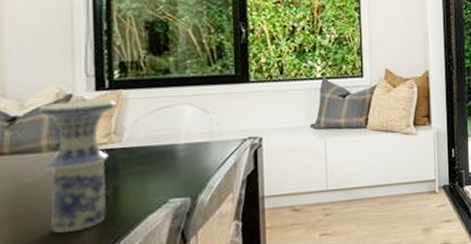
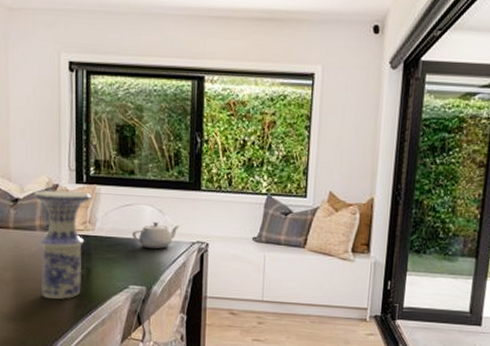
teapot: none [169,121,227,154] -> present [131,221,180,249]

